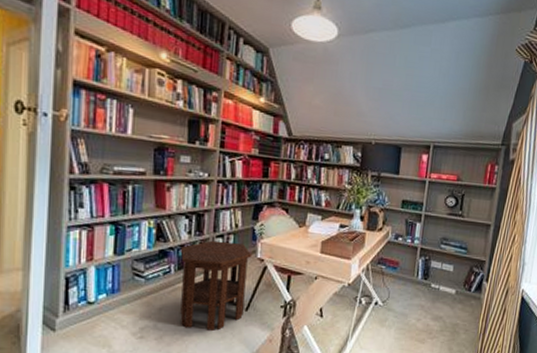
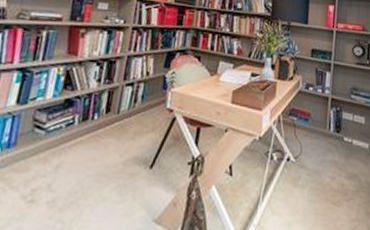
side table: present [180,240,252,331] -> none [78,89,162,192]

